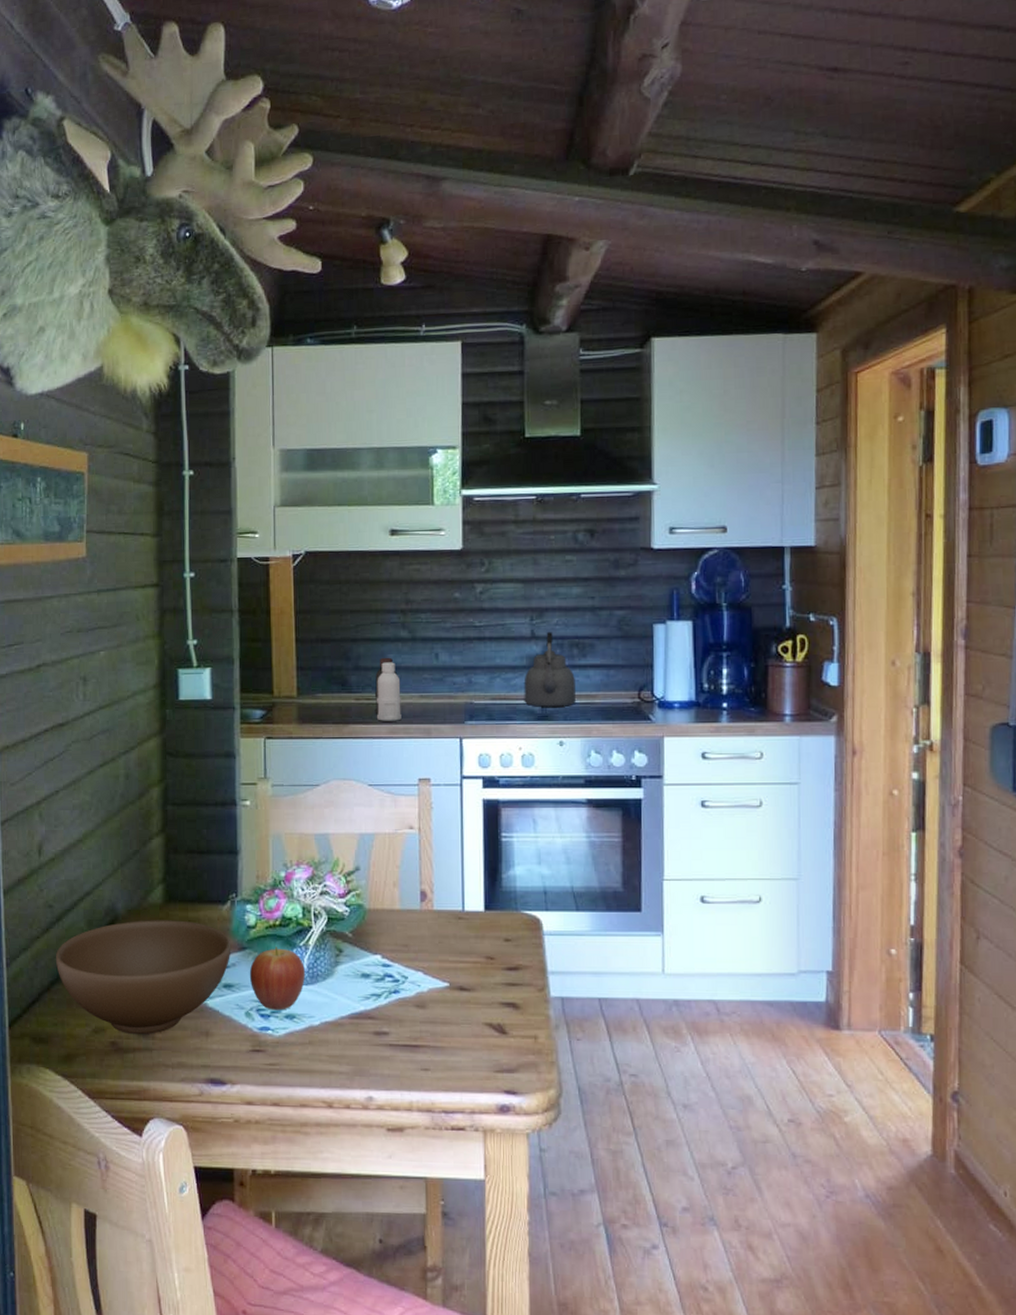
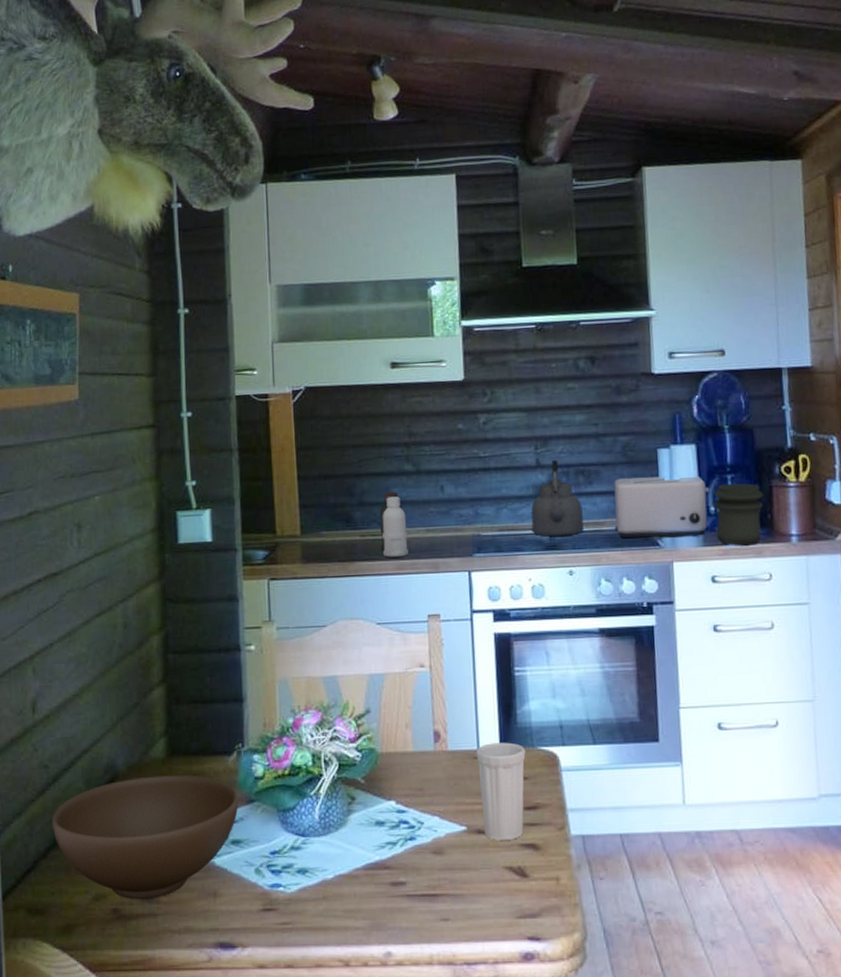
fruit: present [249,947,306,1010] -> none [258,797,318,865]
cup: none [461,905,509,998] -> present [476,742,526,840]
toaster: none [606,651,705,712] -> present [614,475,710,539]
jar: none [708,661,759,724] -> present [714,483,764,546]

